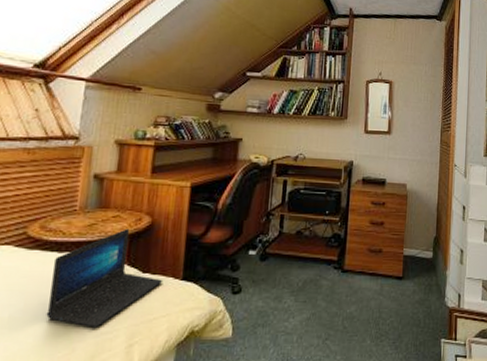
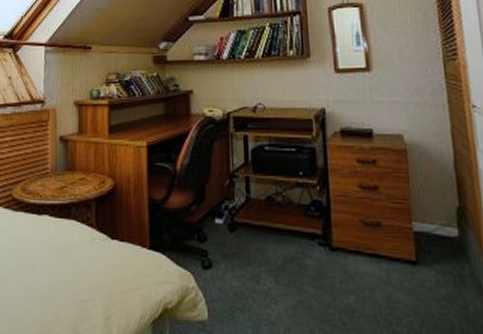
laptop: present [46,228,162,328] -> none [34,191,130,294]

